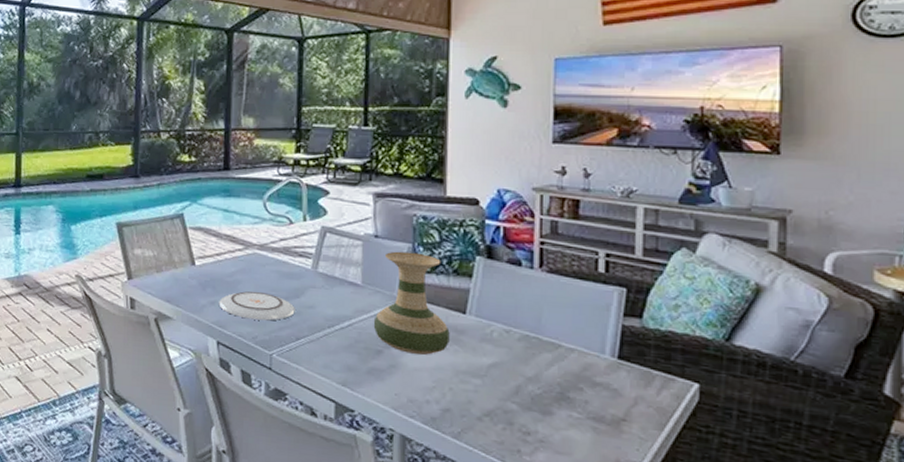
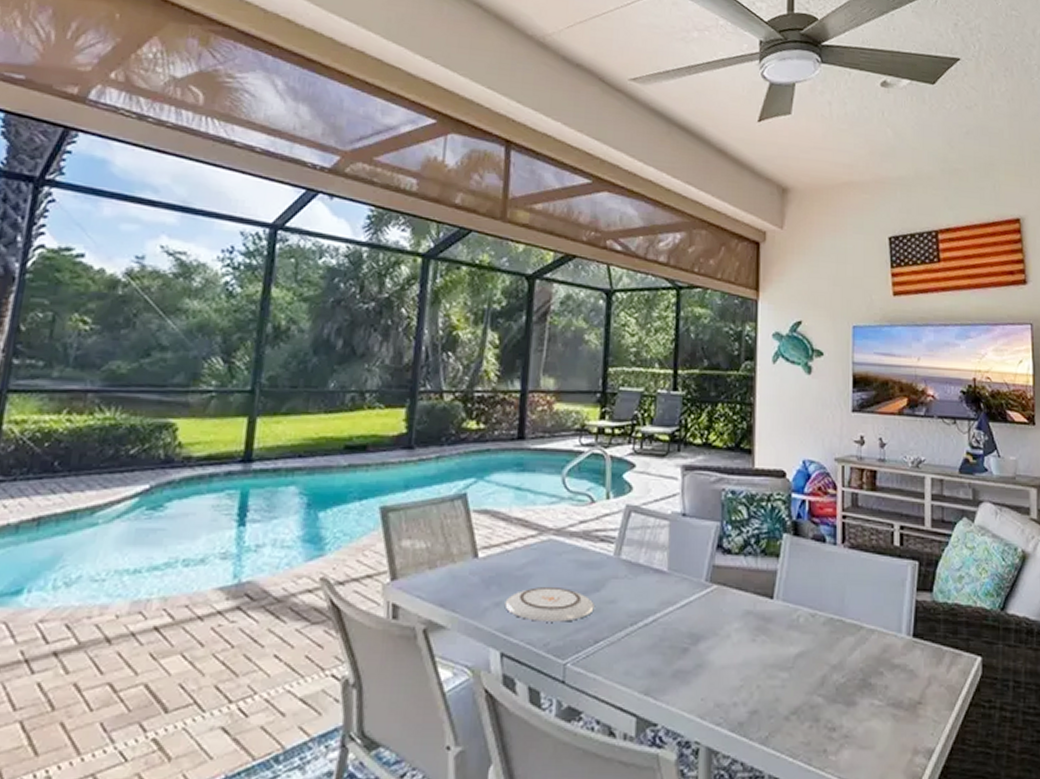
vase: present [373,251,450,355] -> none [679,531,758,649]

